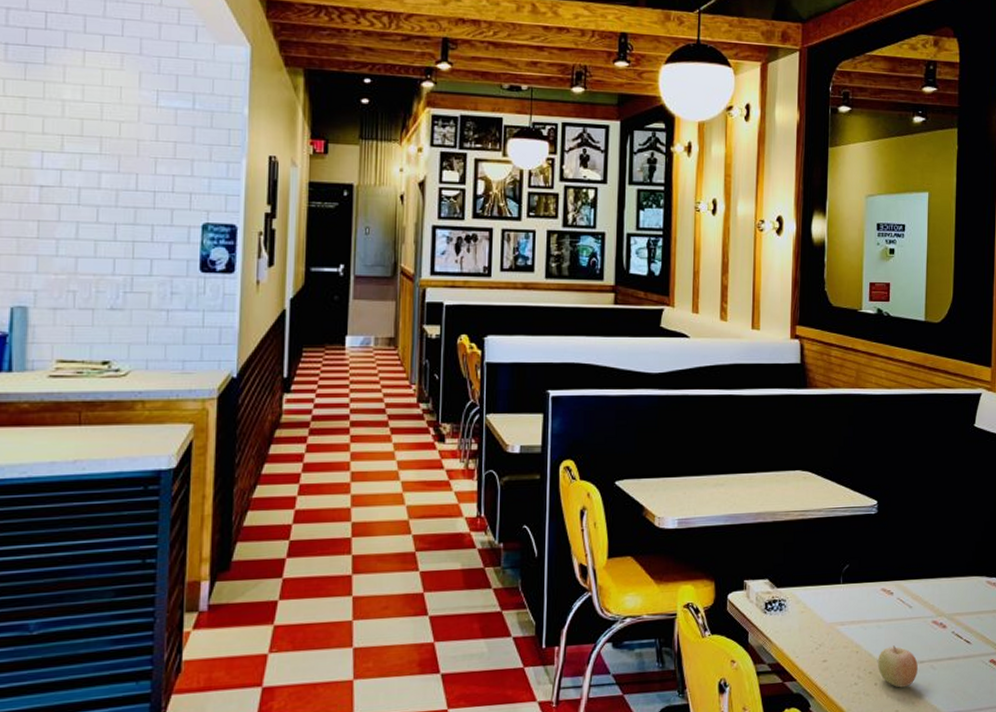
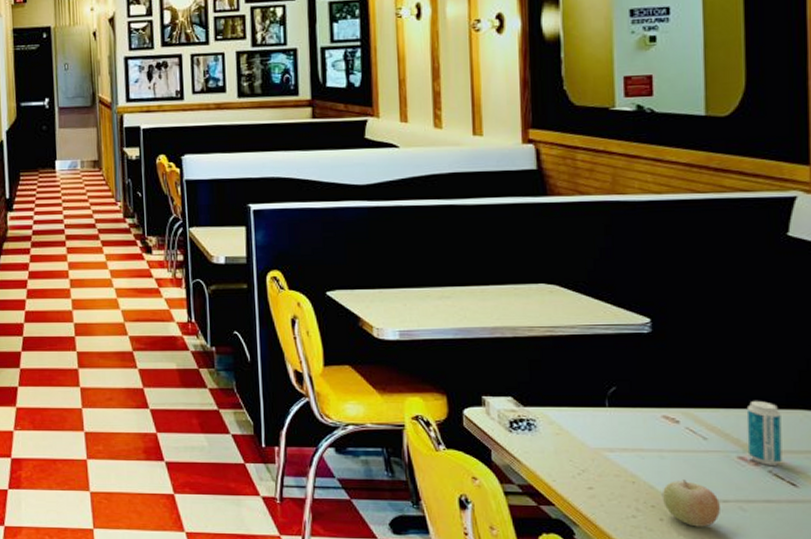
beverage can: none [939,570,963,627] -> present [746,400,782,465]

